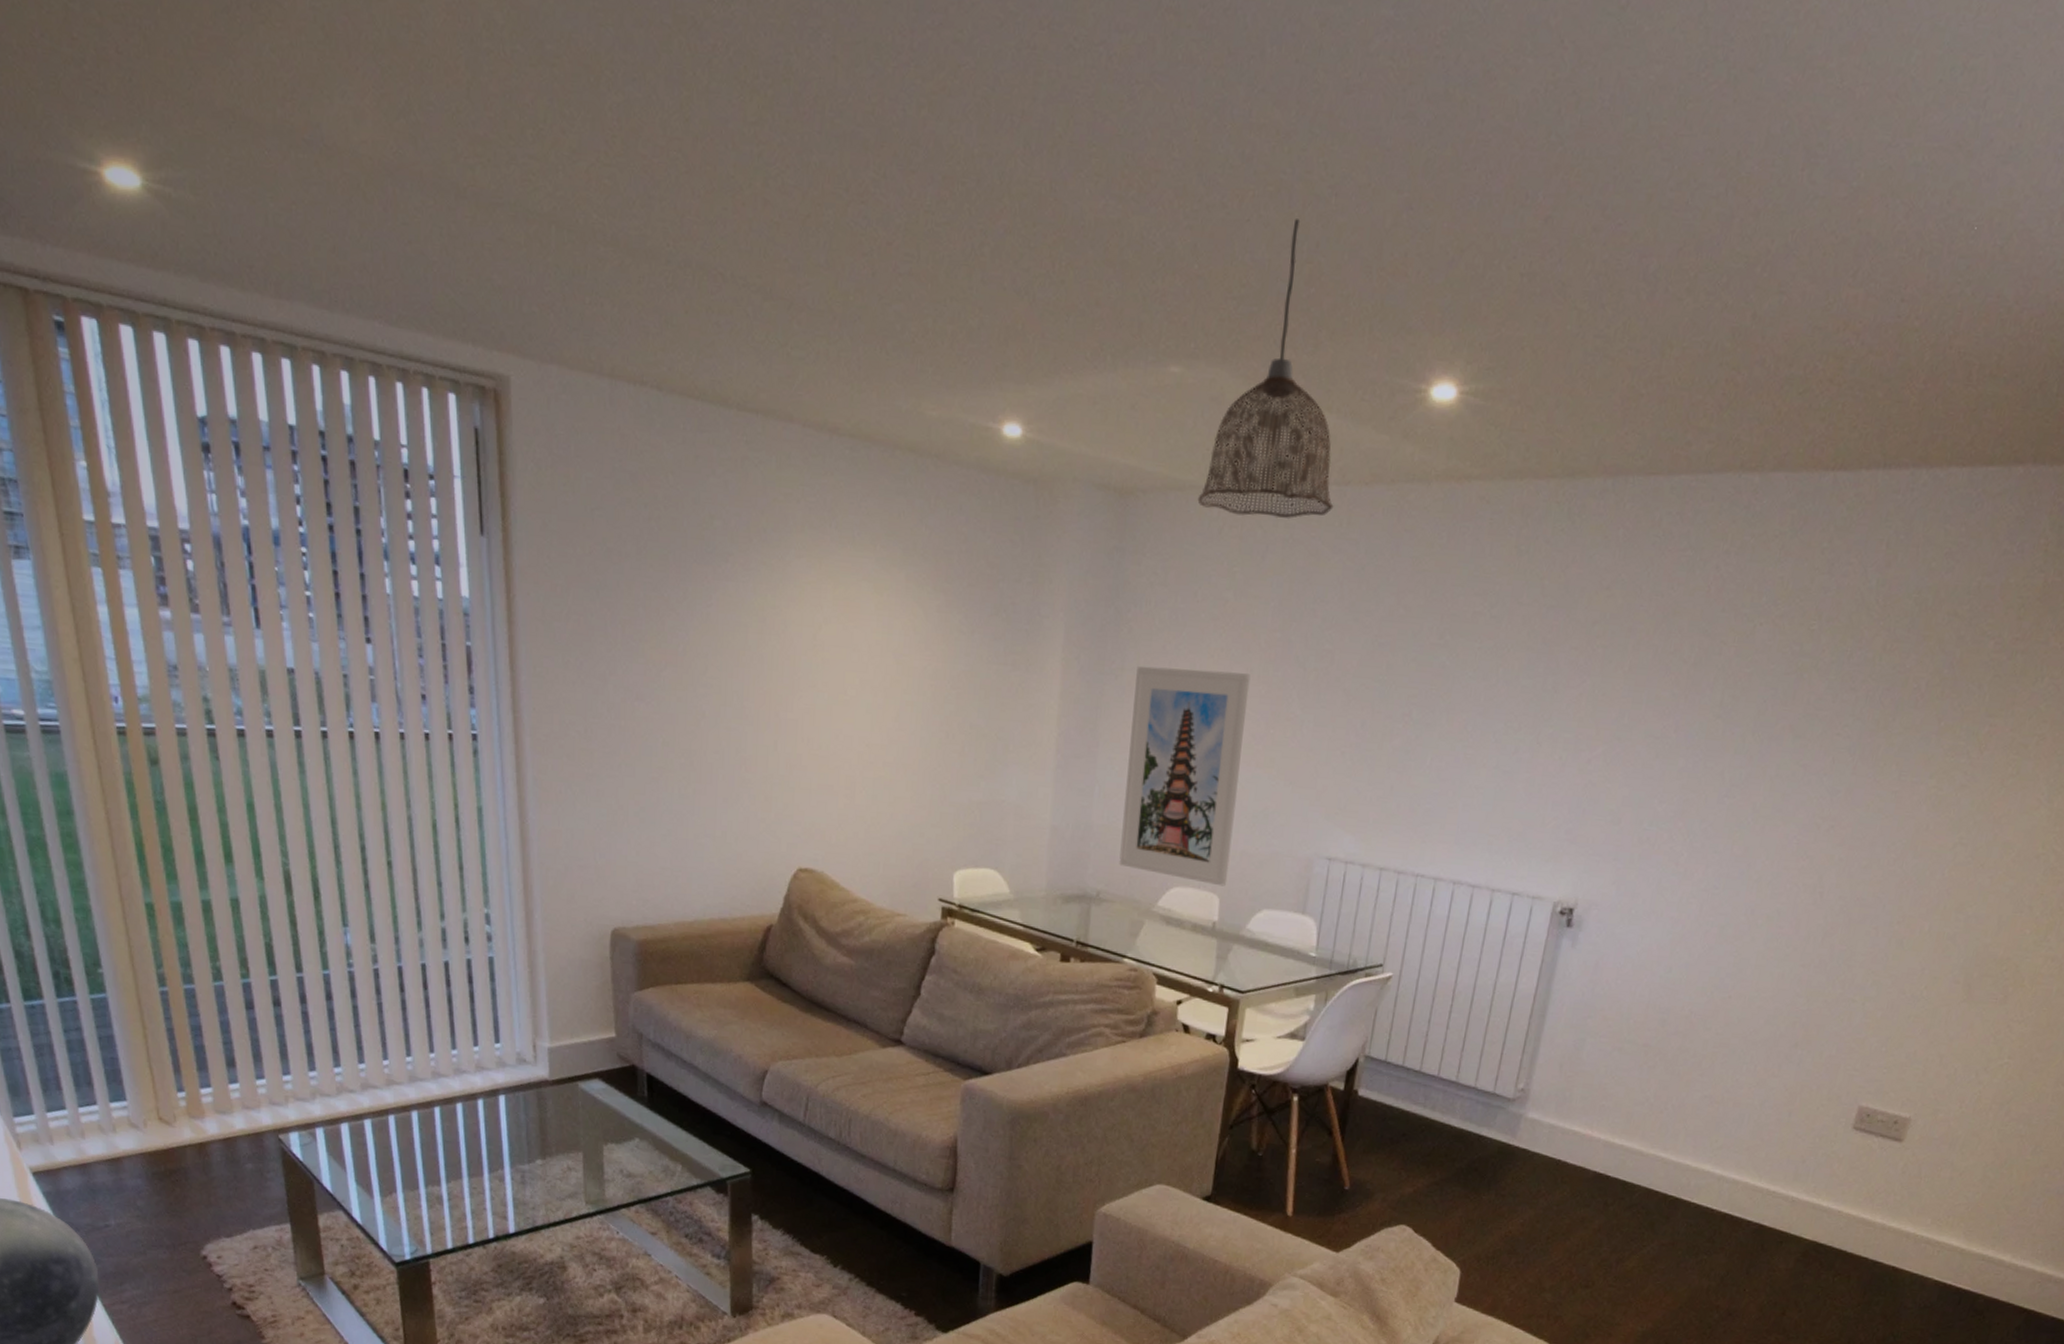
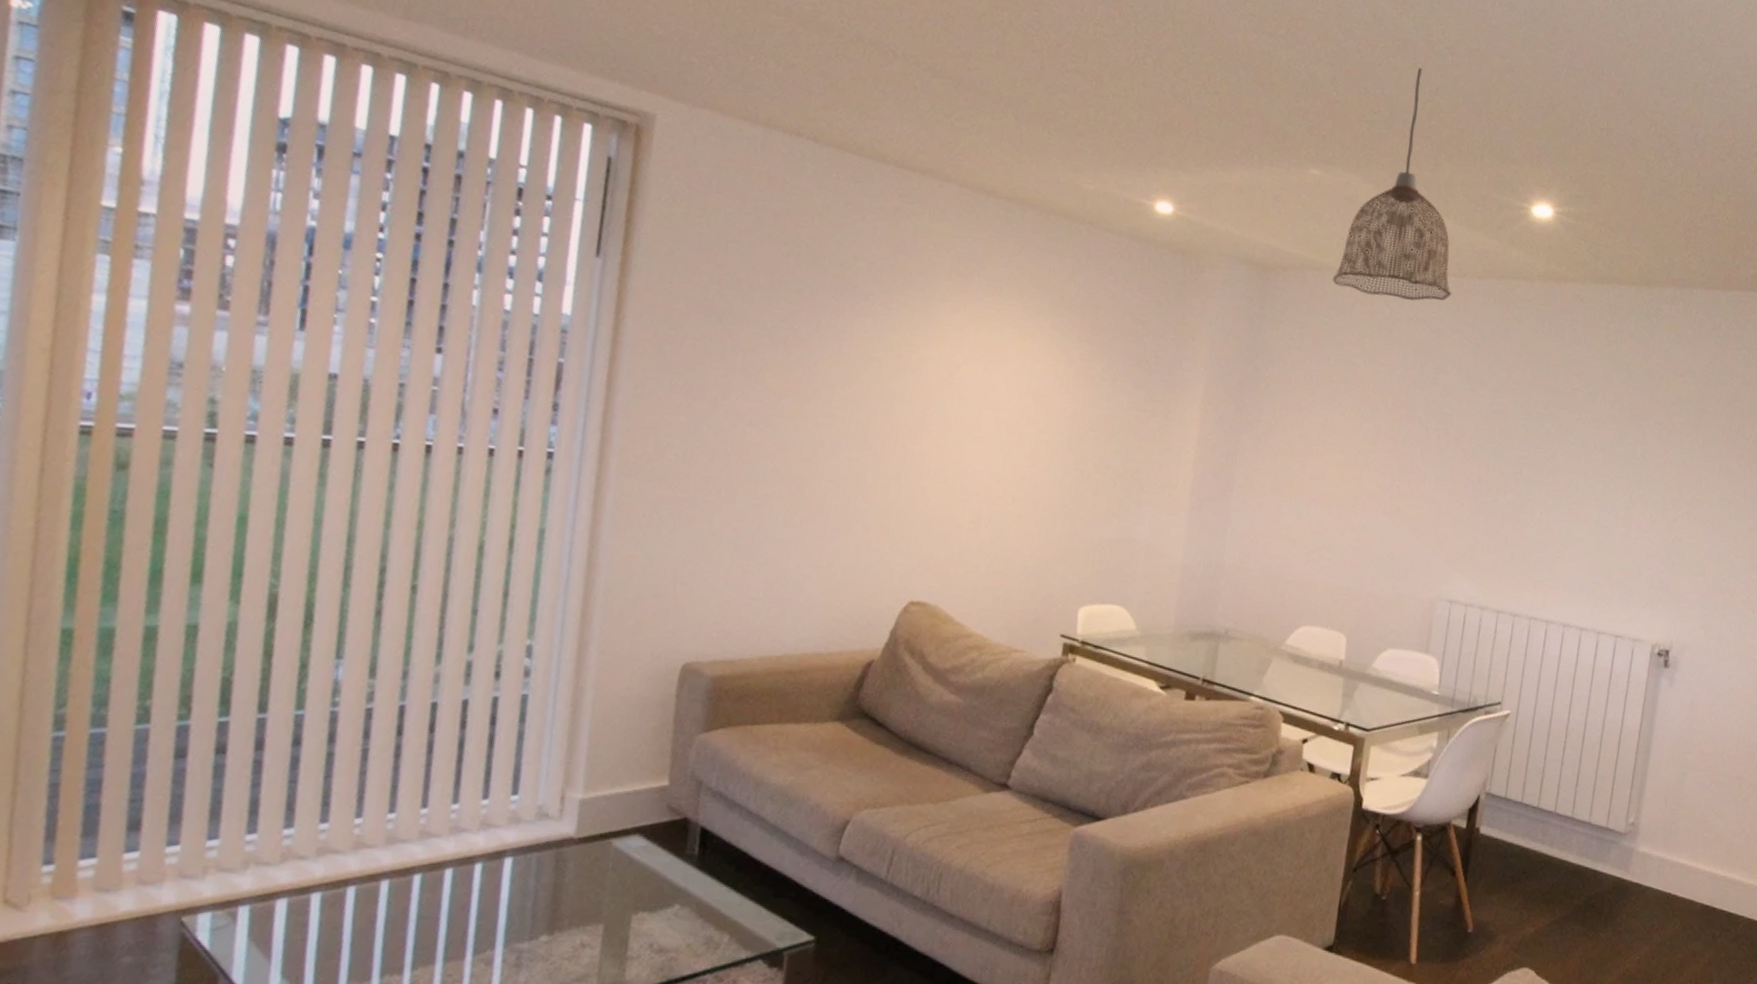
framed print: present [1119,665,1251,887] -> none [1249,418,1378,626]

